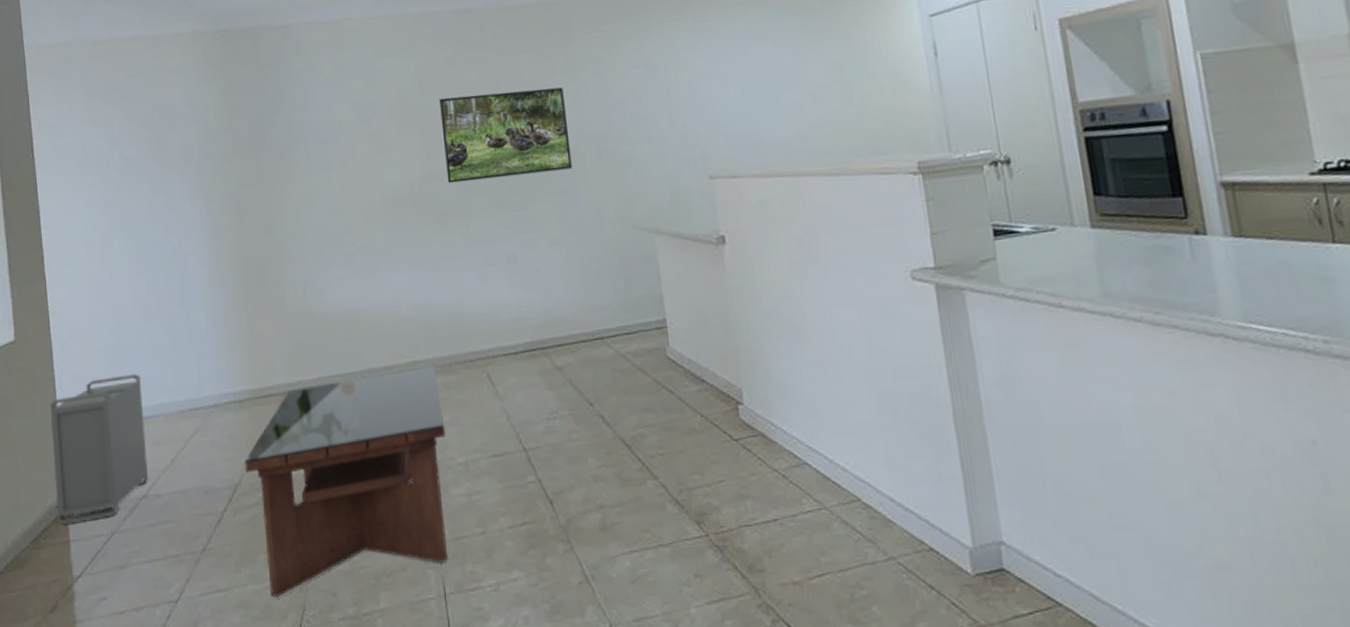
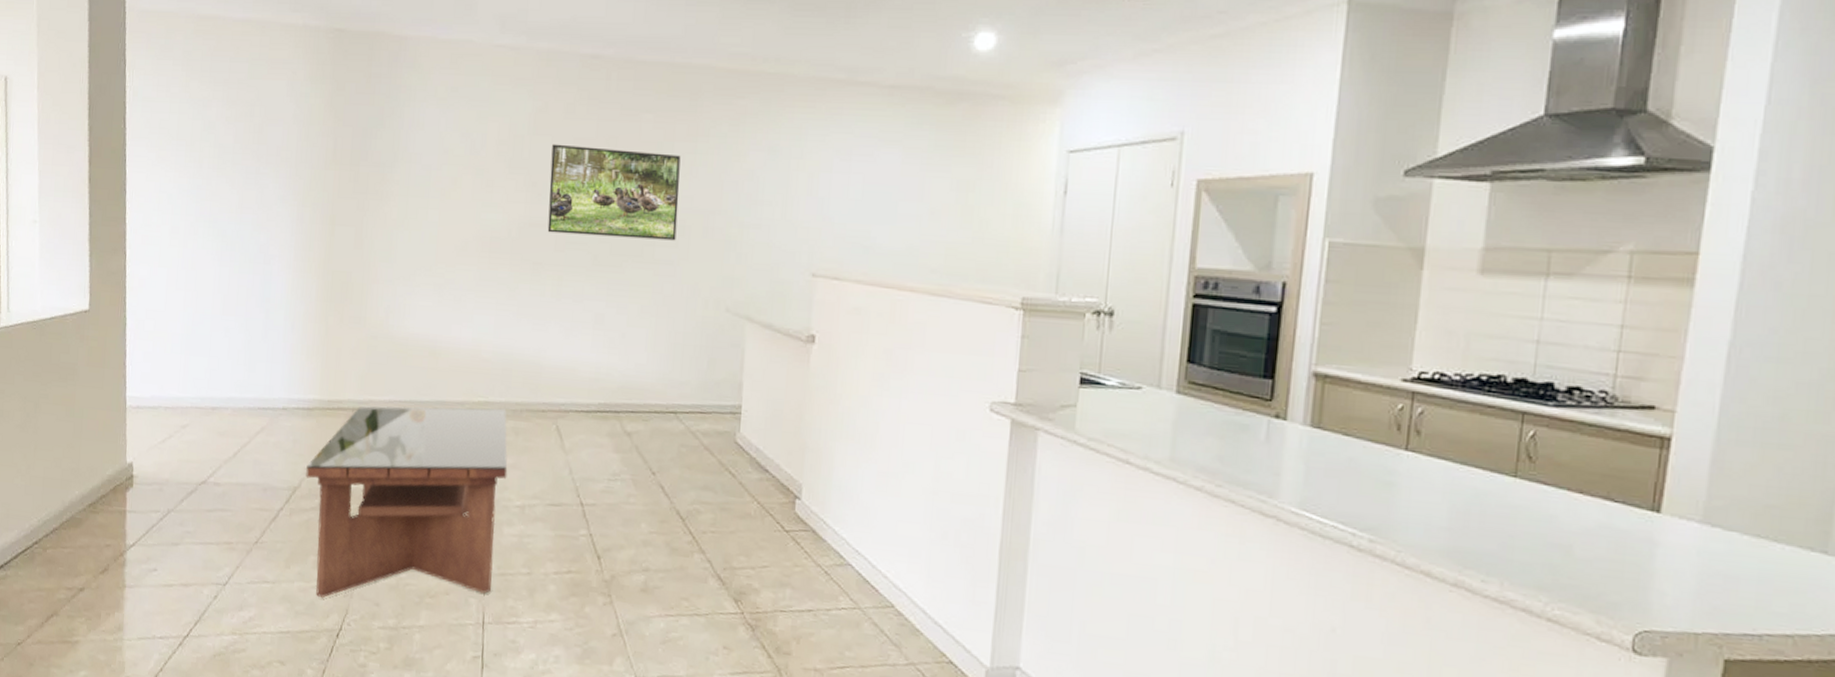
storage bin: present [50,373,149,524] -> none [116,362,212,495]

